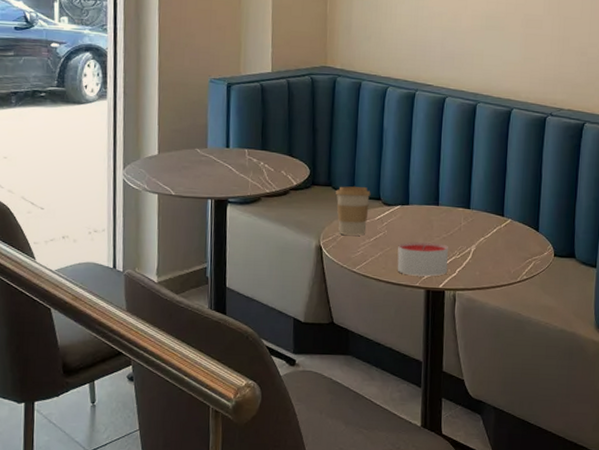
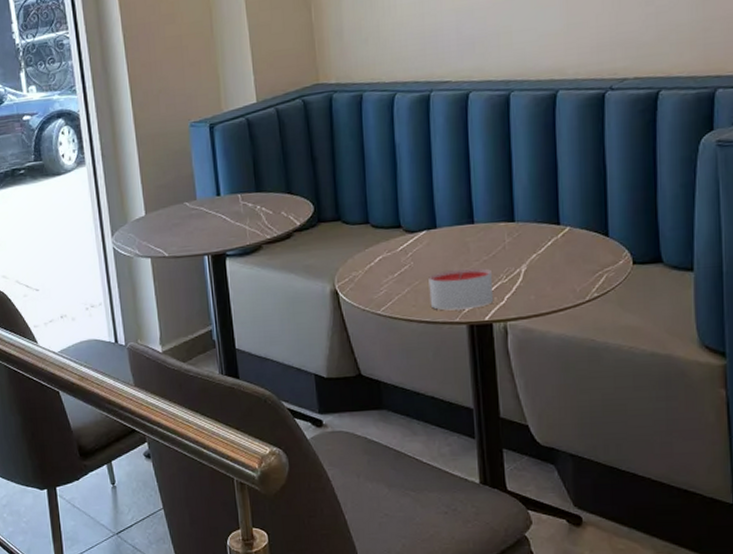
coffee cup: present [336,186,371,236] -> none [347,215,389,274]

